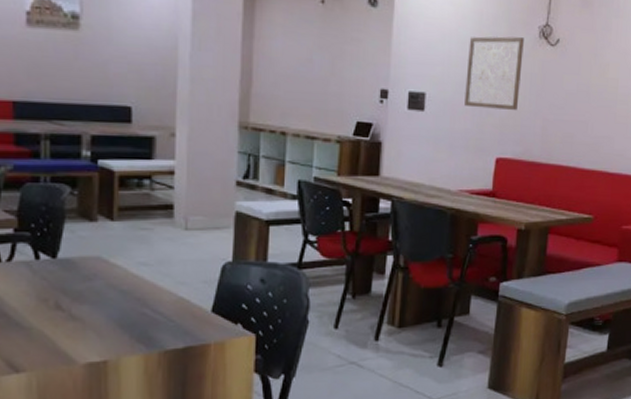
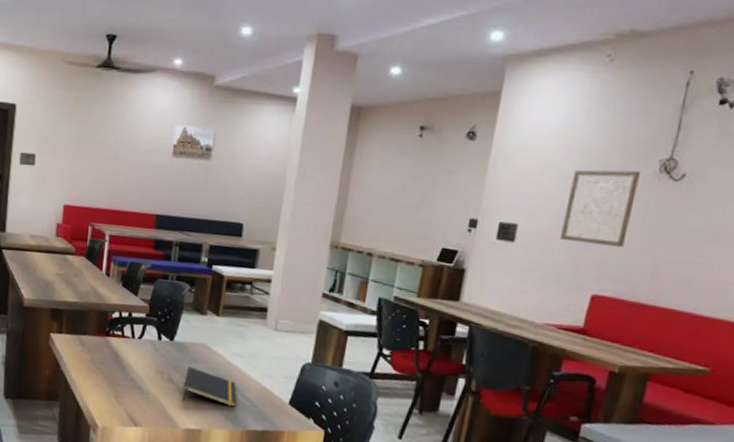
notepad: none [77,287,149,329] -> present [182,366,237,407]

